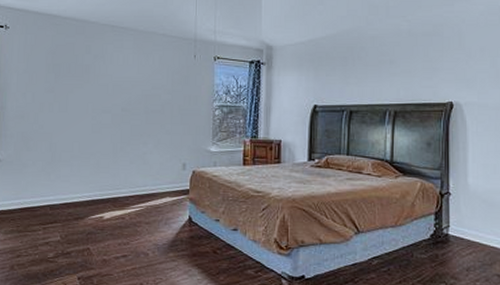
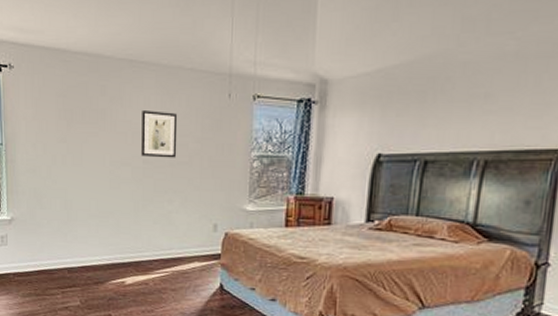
wall art: none [120,66,152,107] -> present [141,109,178,158]

